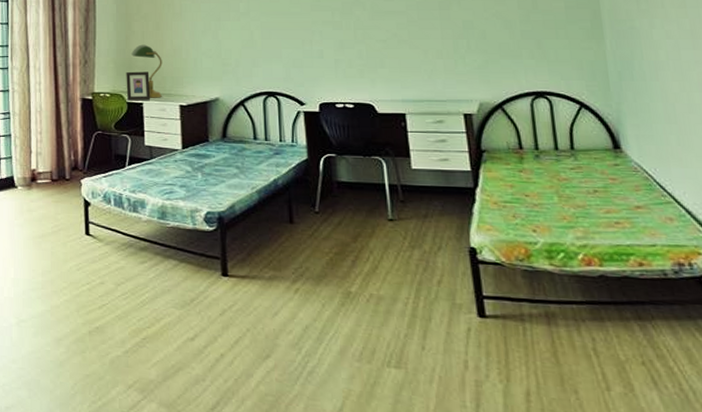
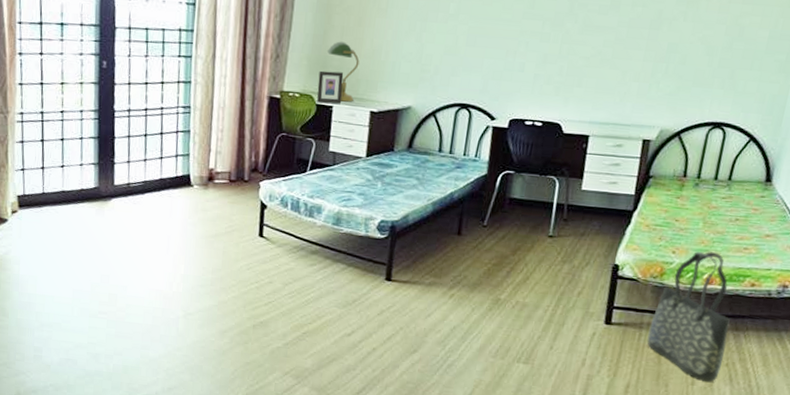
tote bag: none [532,228,637,386] -> present [647,252,730,382]

